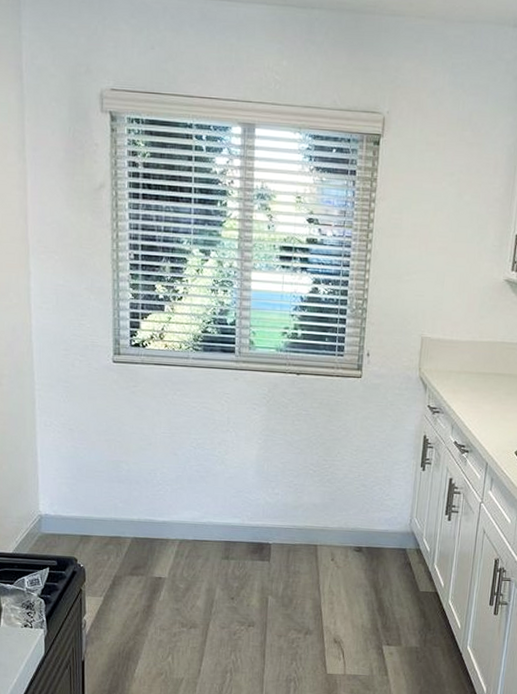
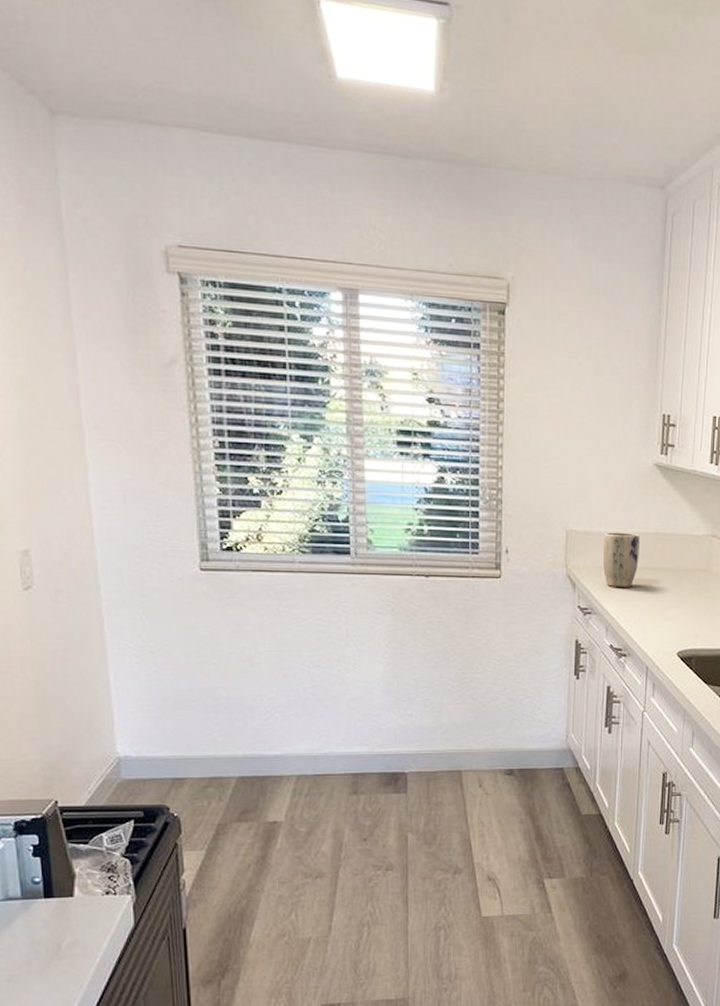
plant pot: none [452,340,487,391] -> present [602,532,640,588]

